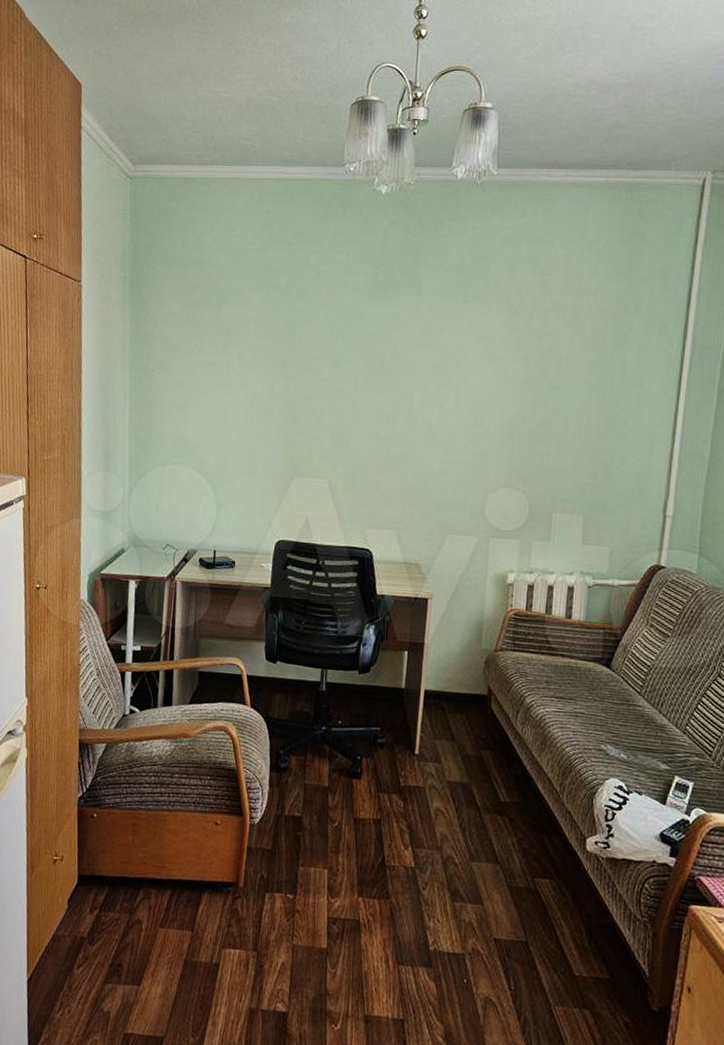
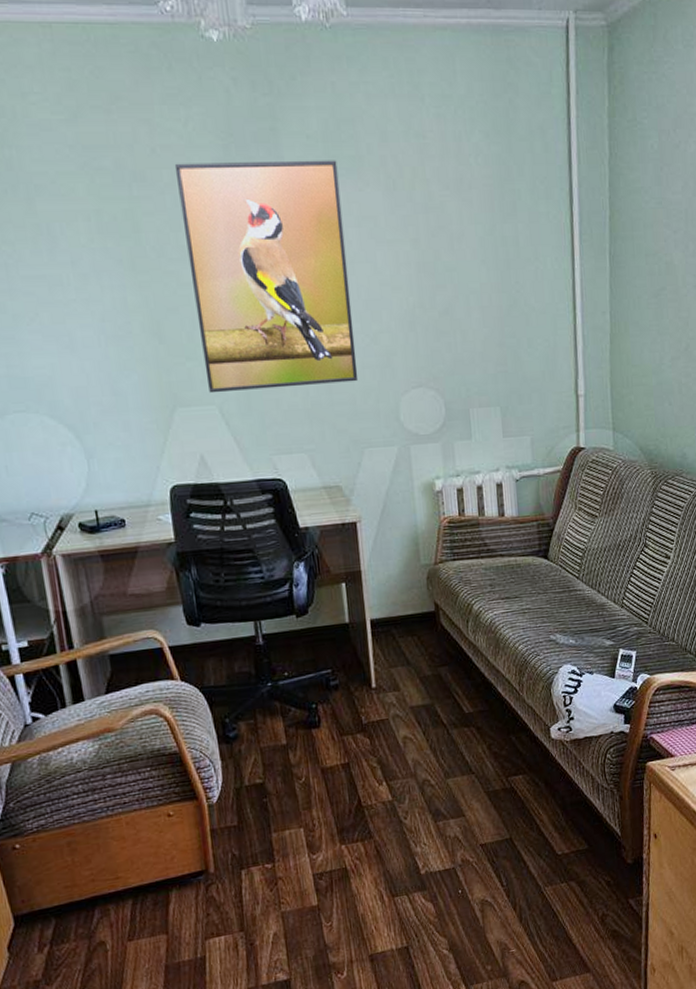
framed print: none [323,285,467,475] -> present [174,160,359,394]

